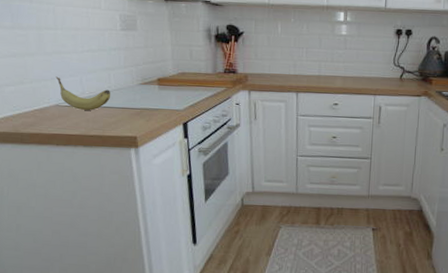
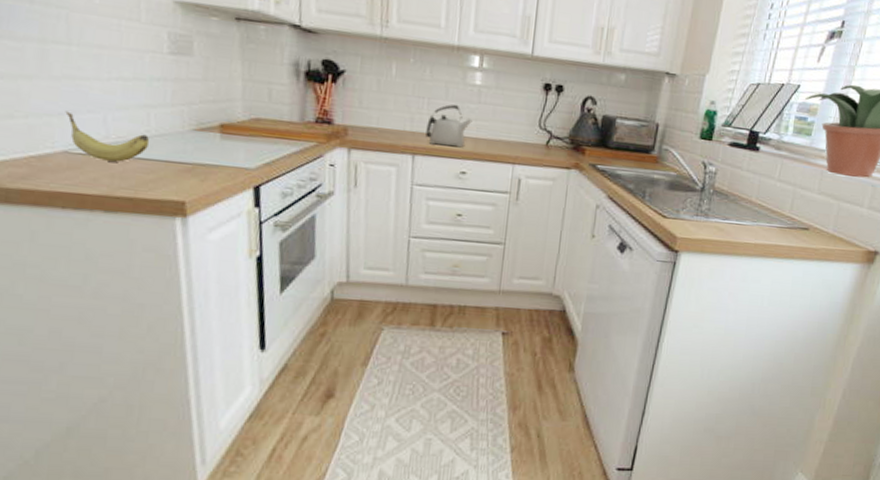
kettle: none [306,51,341,85] -> present [425,104,473,148]

